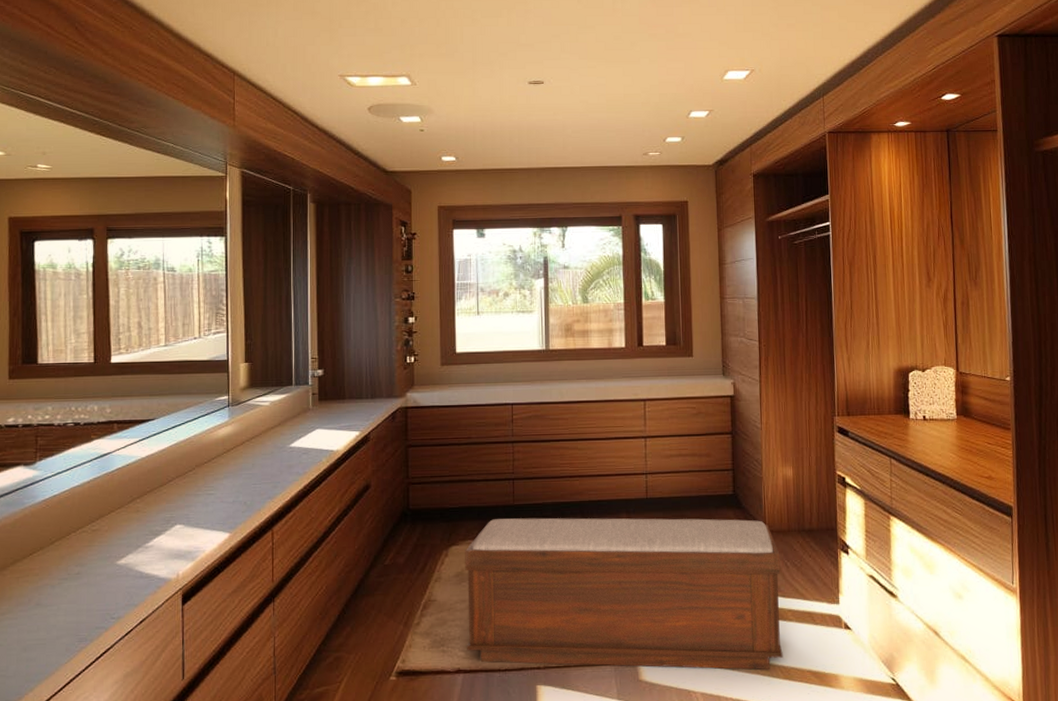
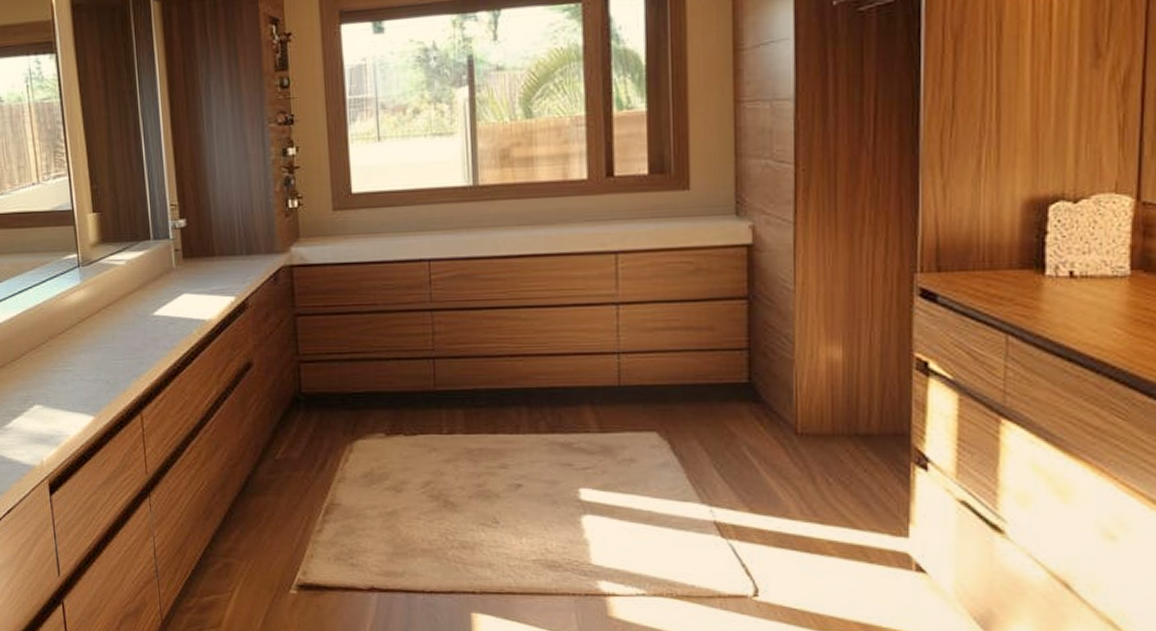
bench: present [465,518,783,670] -> none [374,408,818,616]

